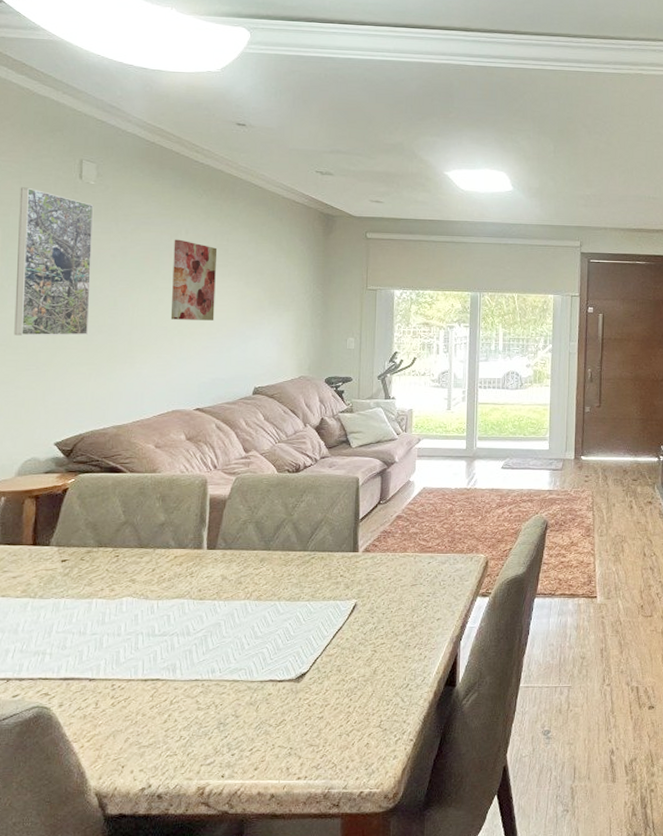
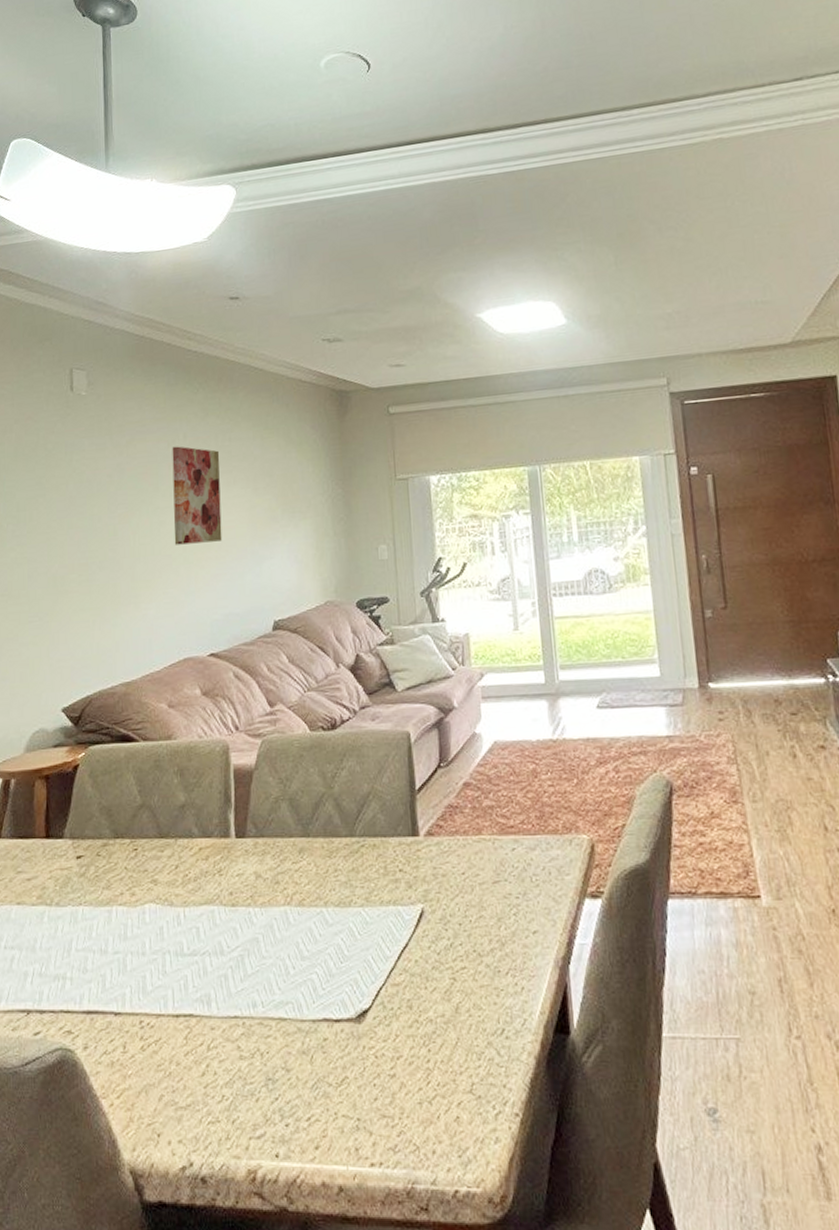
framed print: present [14,187,94,336] -> none [13,409,90,583]

